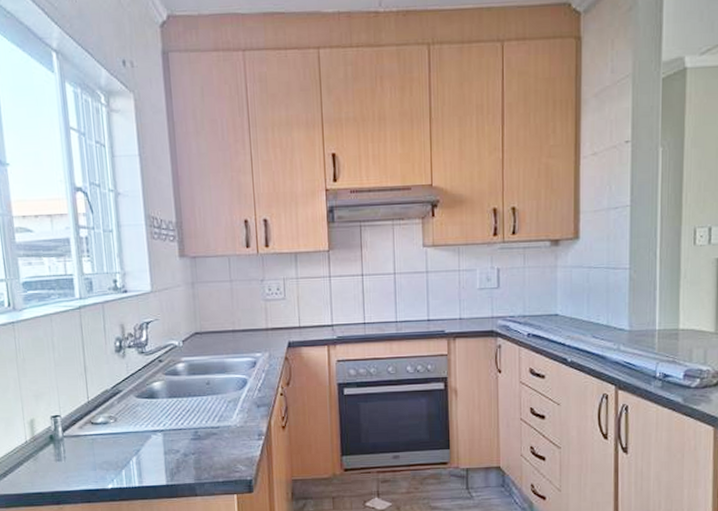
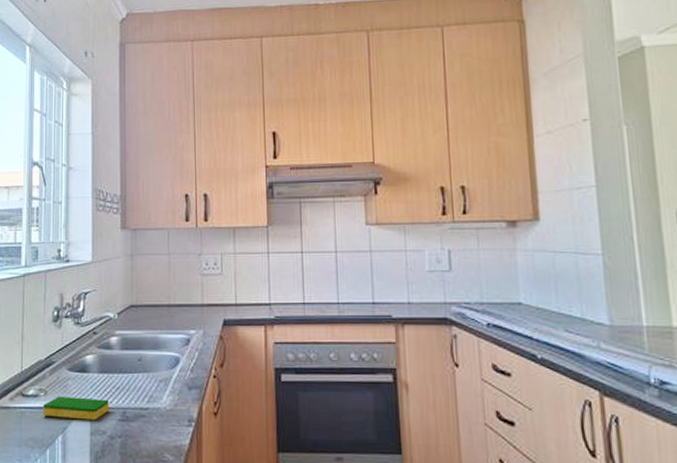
dish sponge: none [113,421,181,442] -> present [42,397,110,420]

